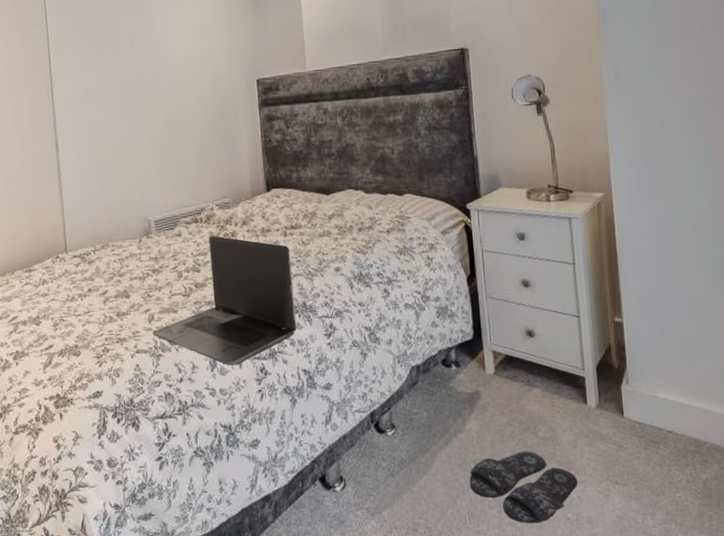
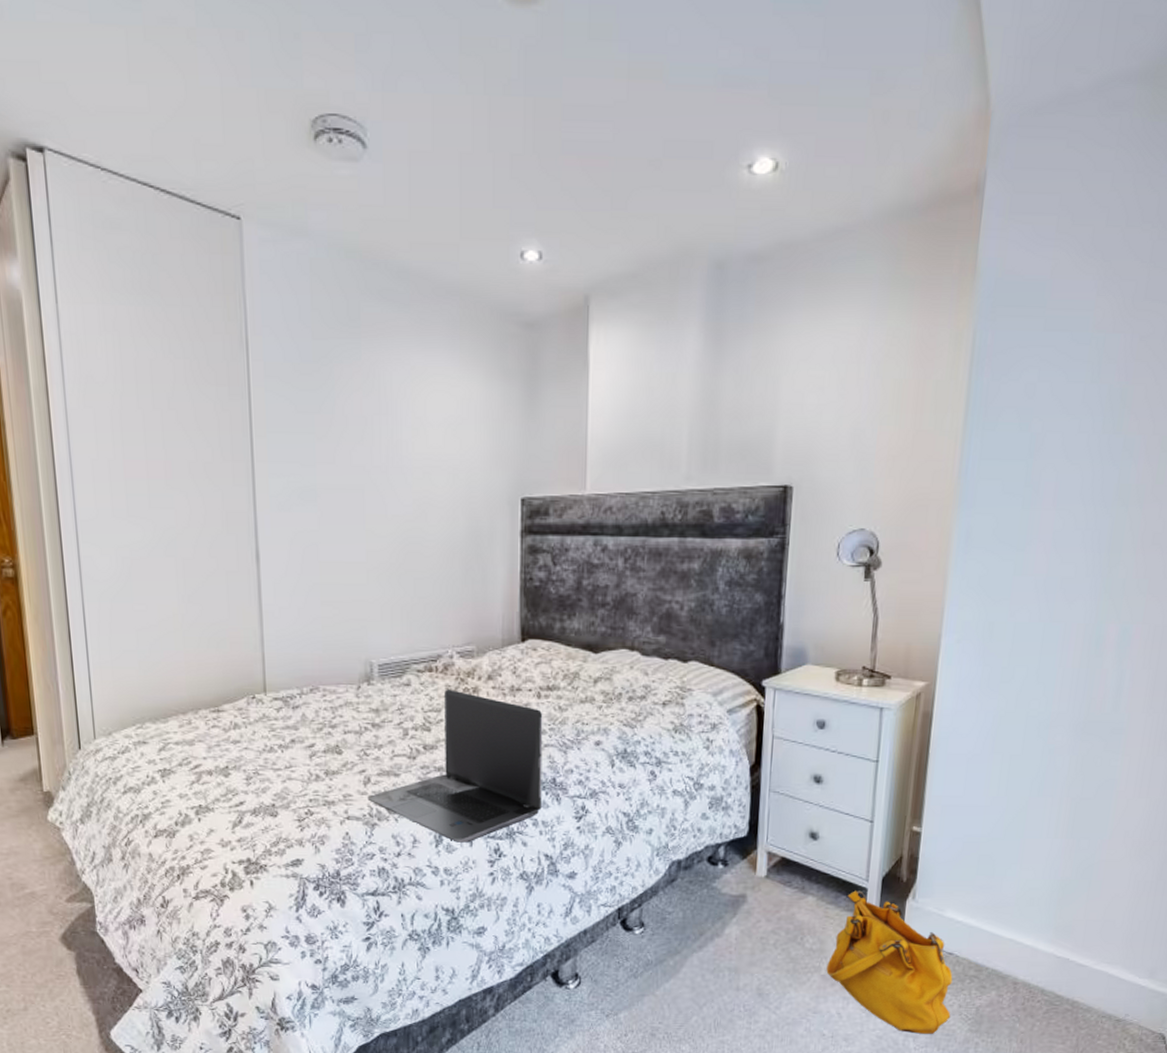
slippers: present [469,451,578,524] -> none [720,962,841,1037]
handbag: none [560,379,682,512] -> present [826,890,953,1034]

